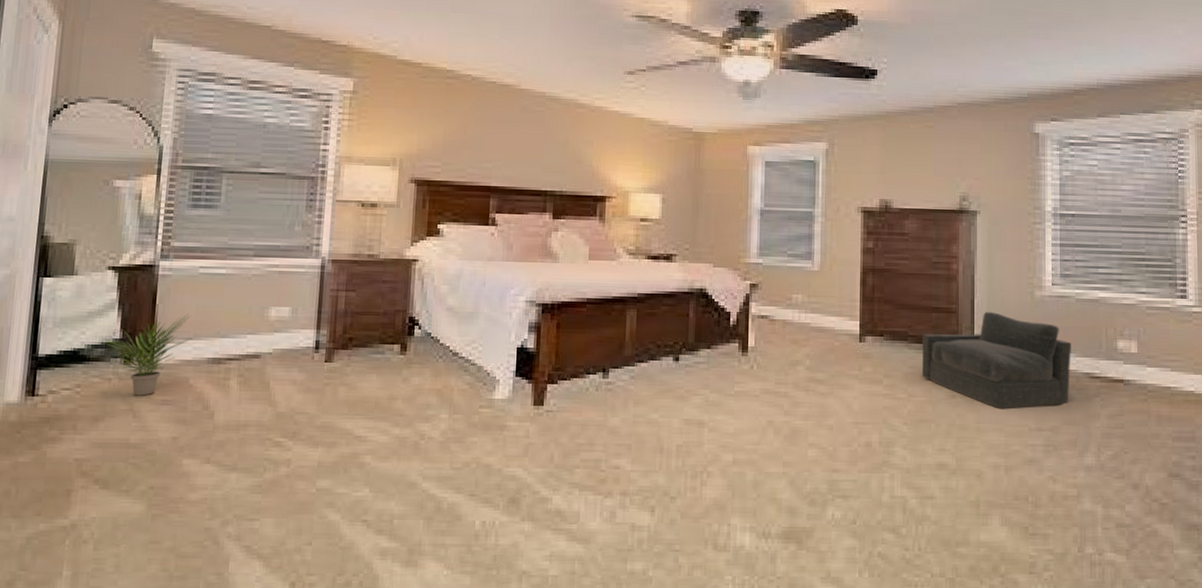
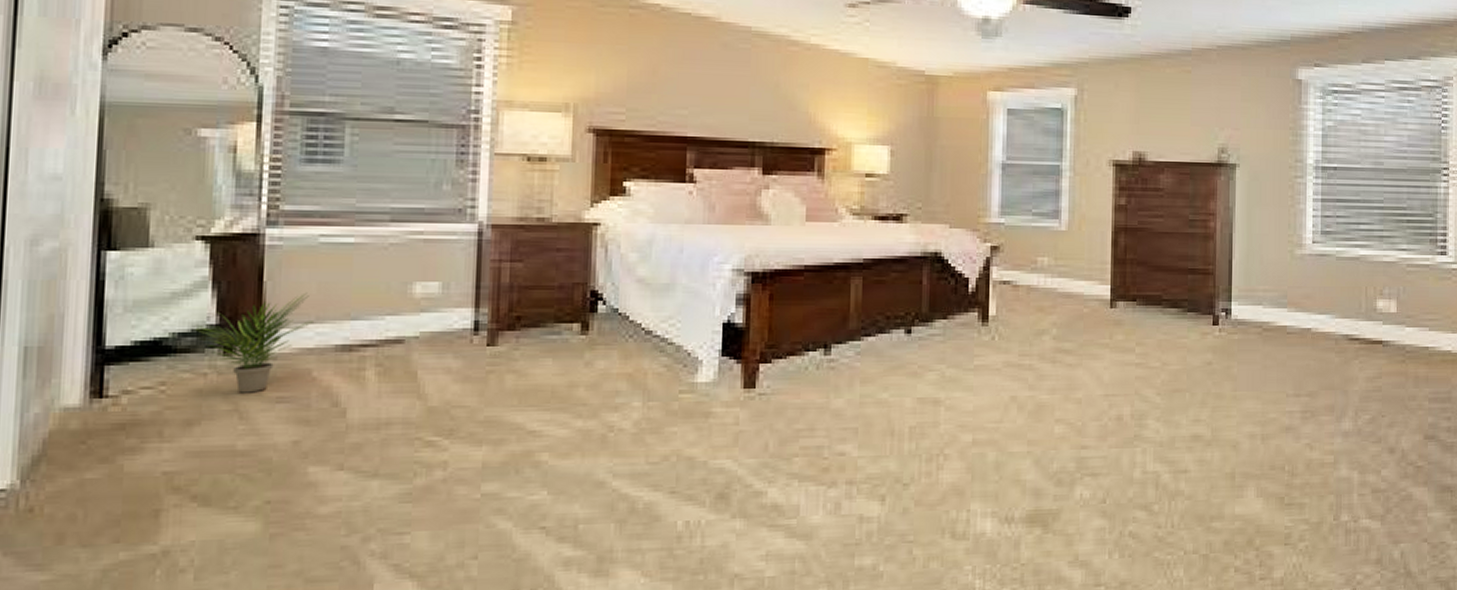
armchair: present [922,312,1071,410] -> none [1177,273,1331,376]

